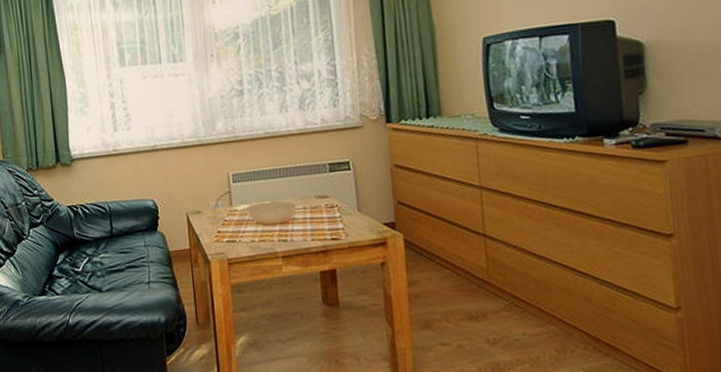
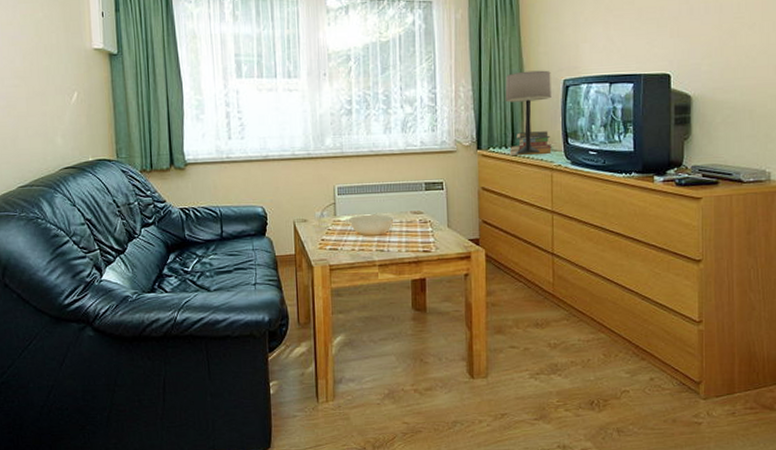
table lamp: none [414,29,470,126] -> present [505,70,552,155]
books: none [424,96,475,128] -> present [509,131,552,157]

